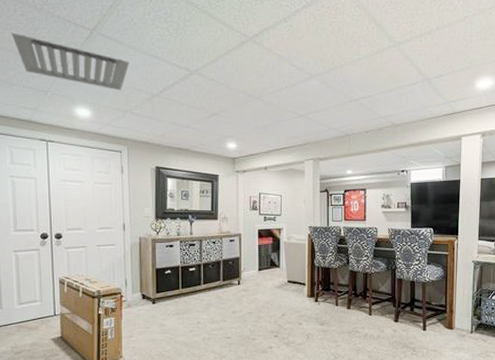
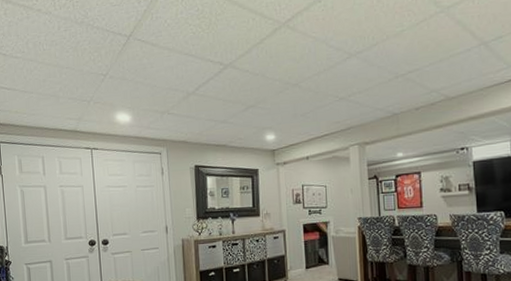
ceiling vent: present [12,32,130,91] -> none [57,48,165,93]

